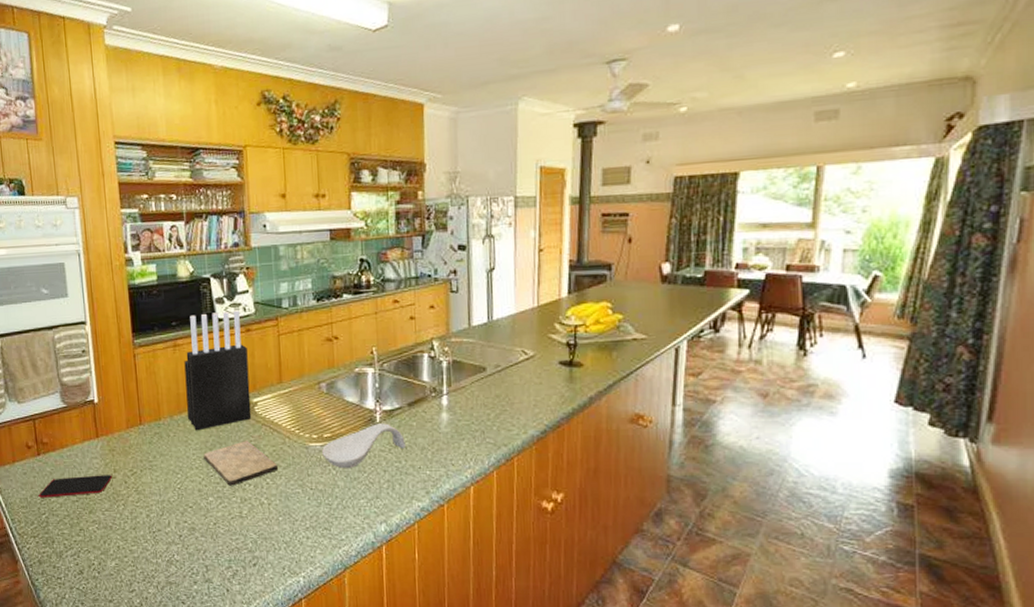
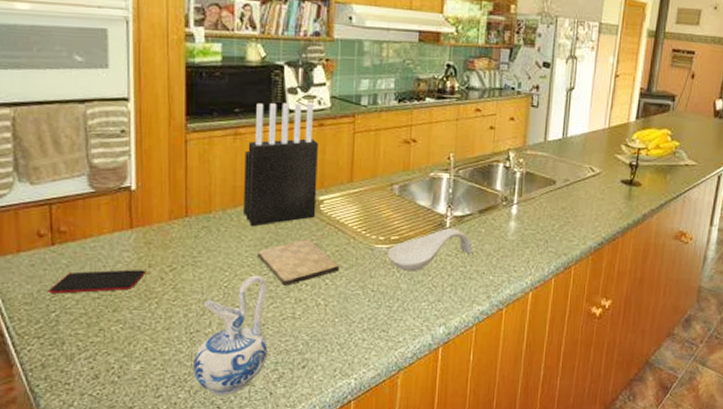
ceramic pitcher: none [158,477,221,592] -> present [194,275,267,396]

